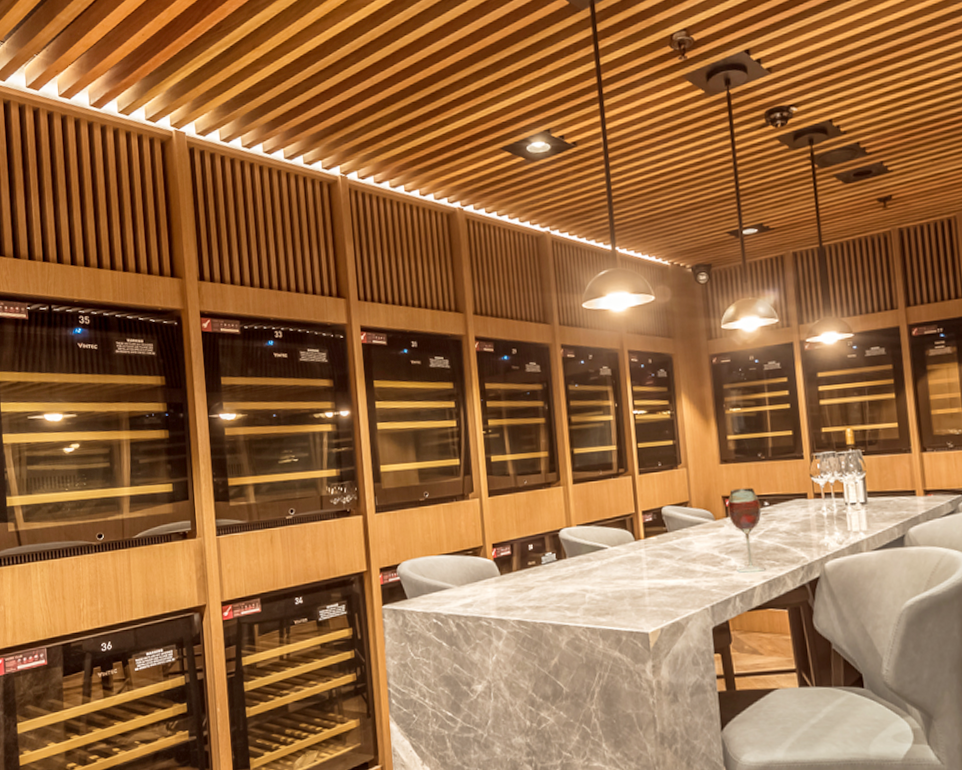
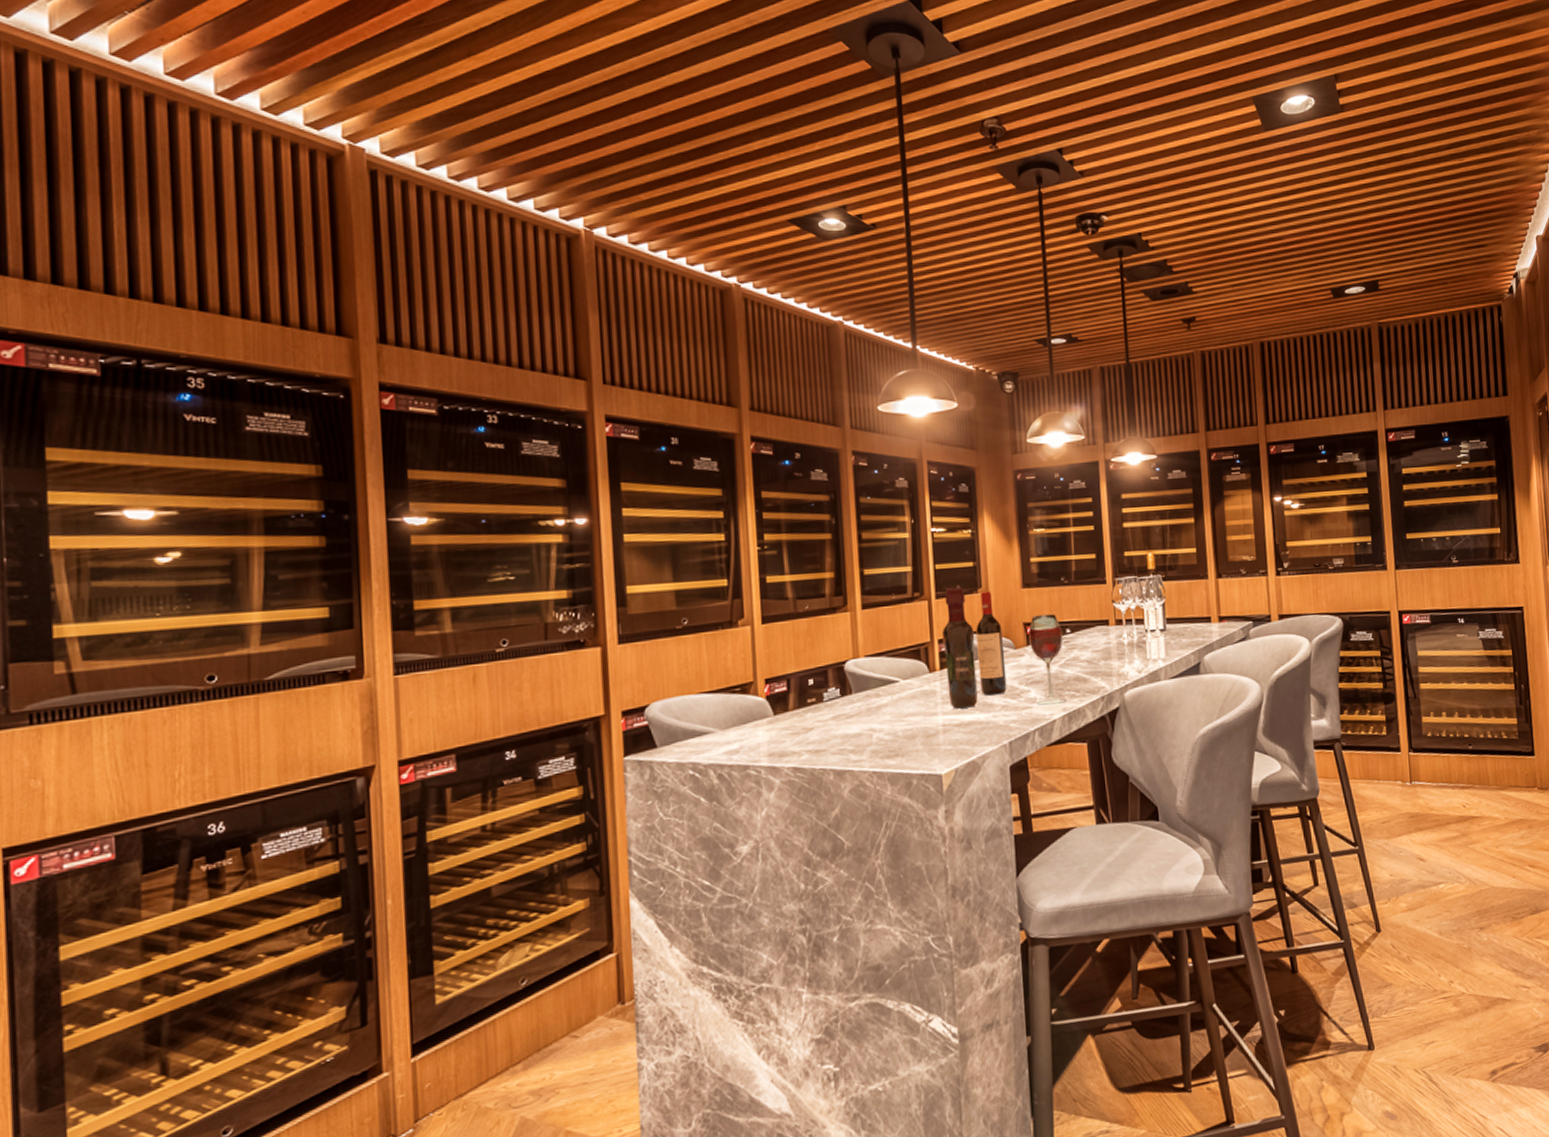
wine bottle: none [645,463,680,574] -> present [941,586,978,709]
wine bottle: none [677,467,708,563] -> present [976,591,1007,696]

